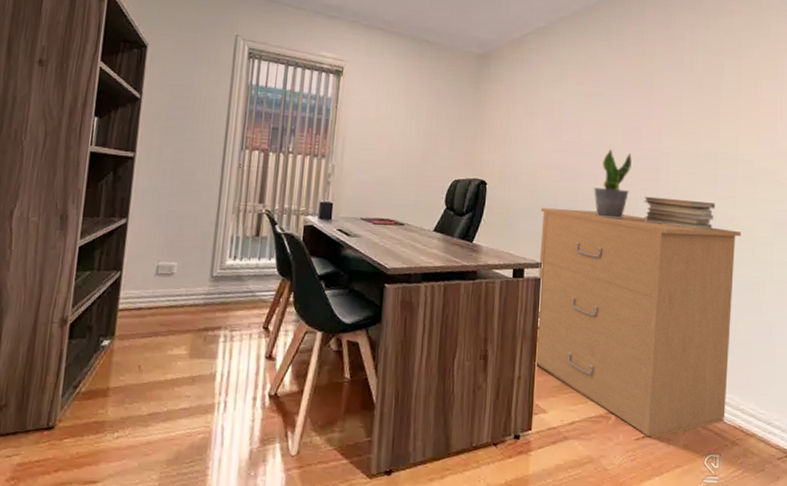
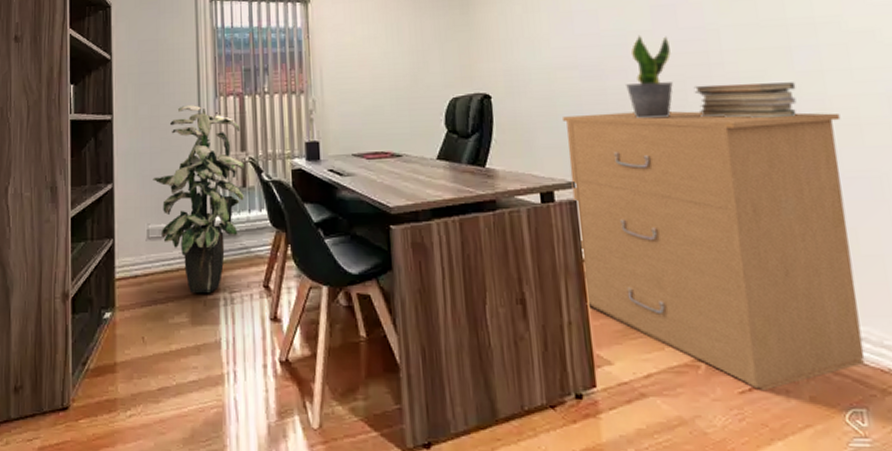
indoor plant: none [168,153,261,329] -> present [153,105,244,293]

